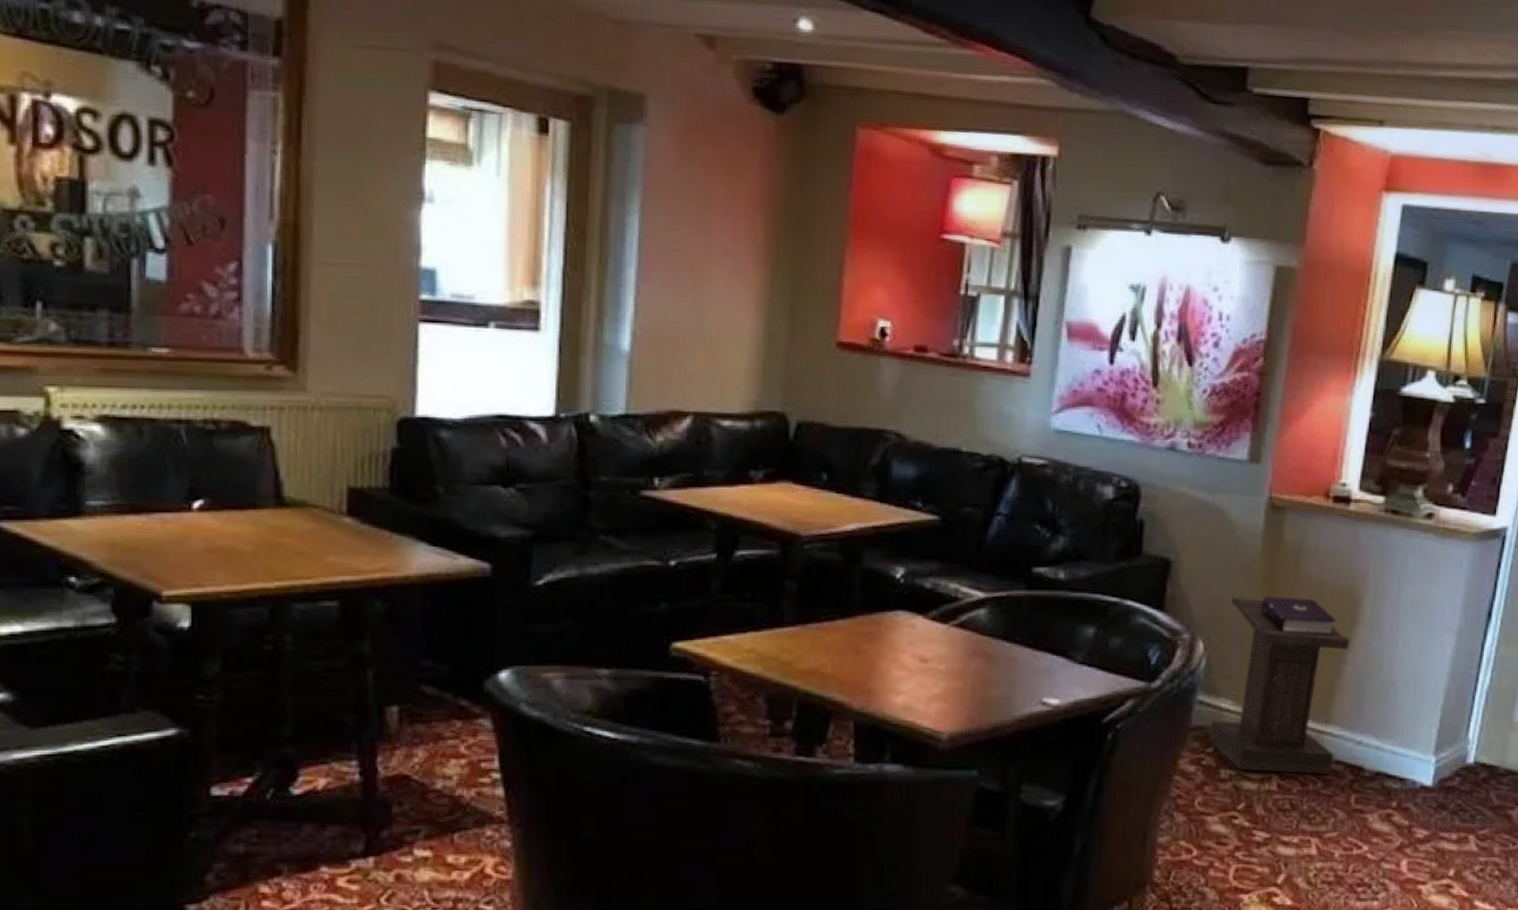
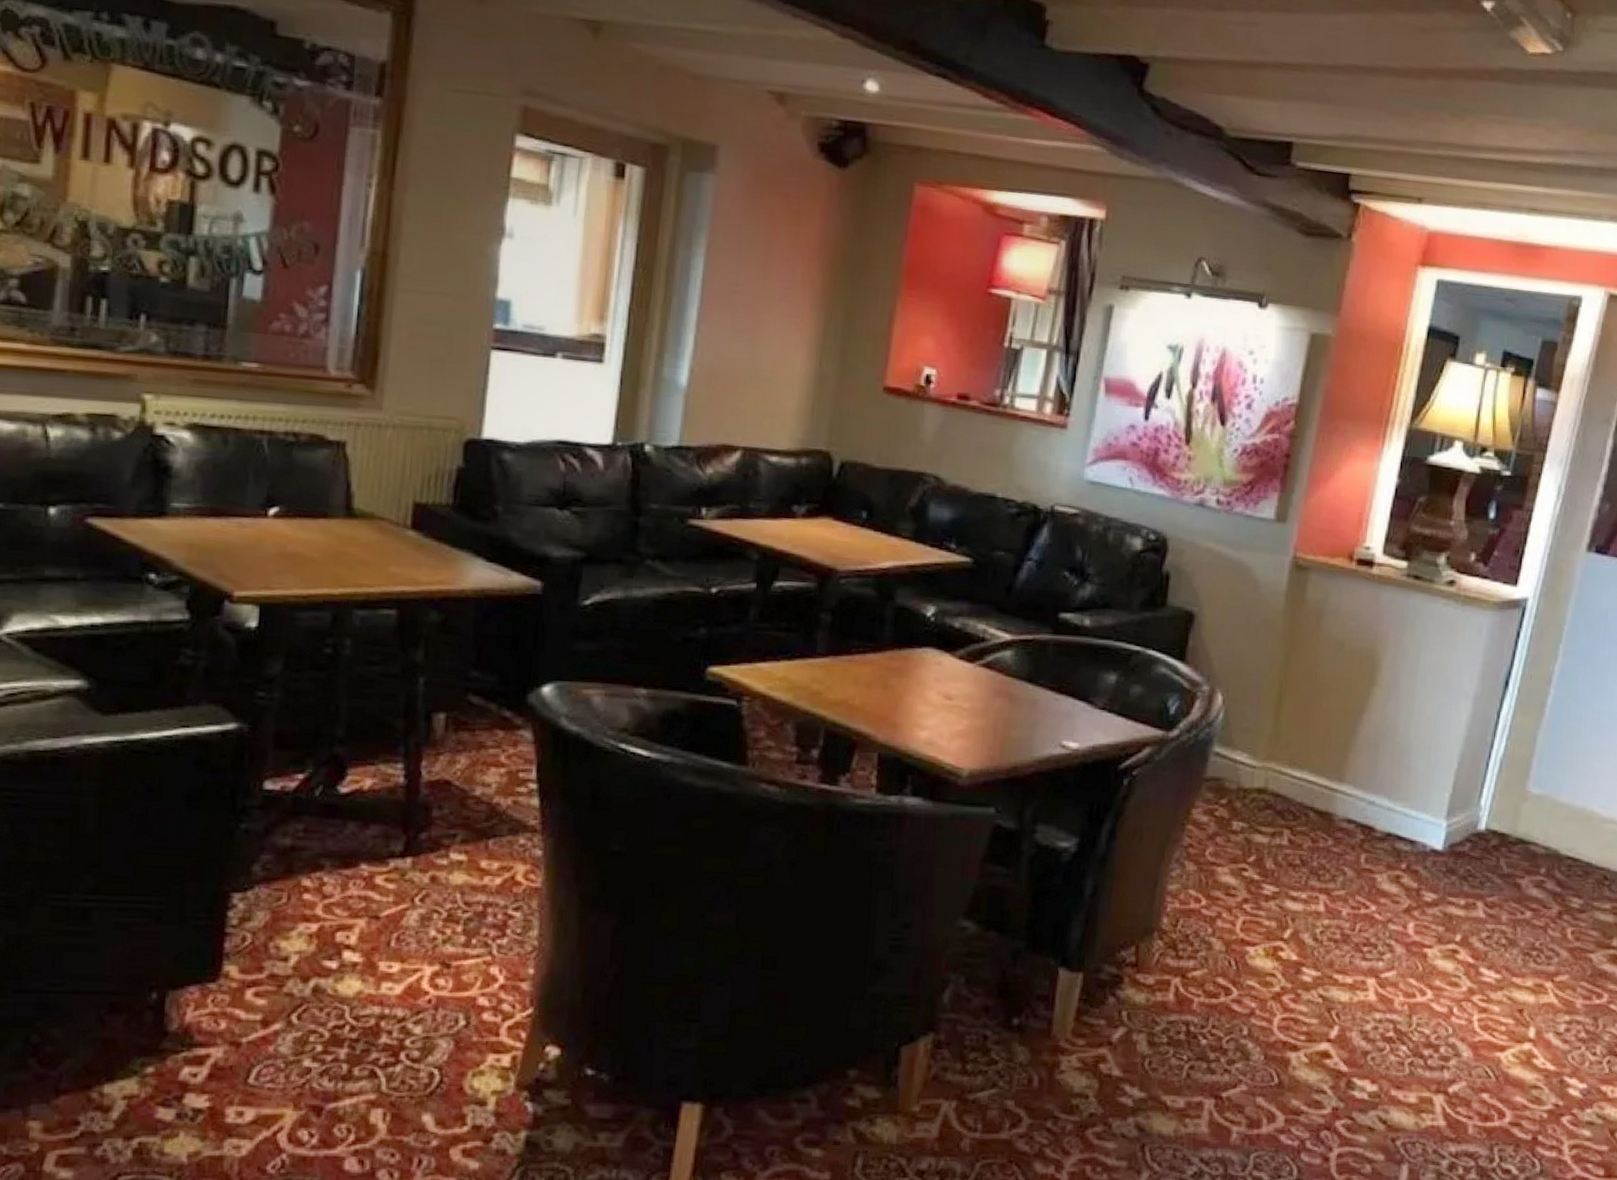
lectern: present [1208,596,1350,775] -> none [1222,652,1367,833]

